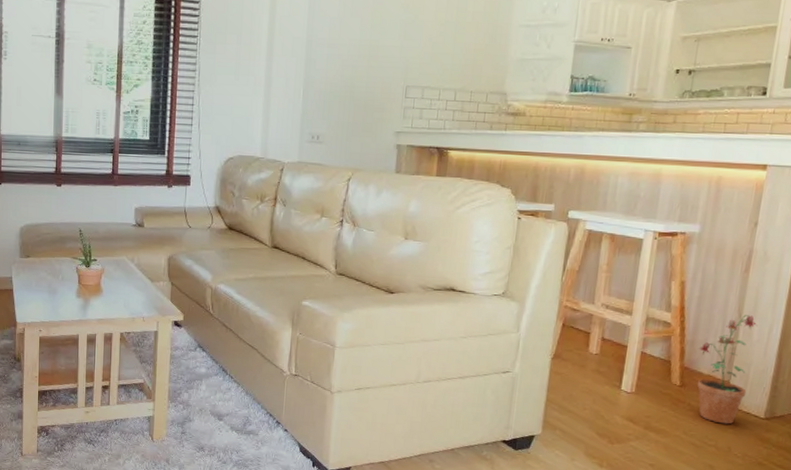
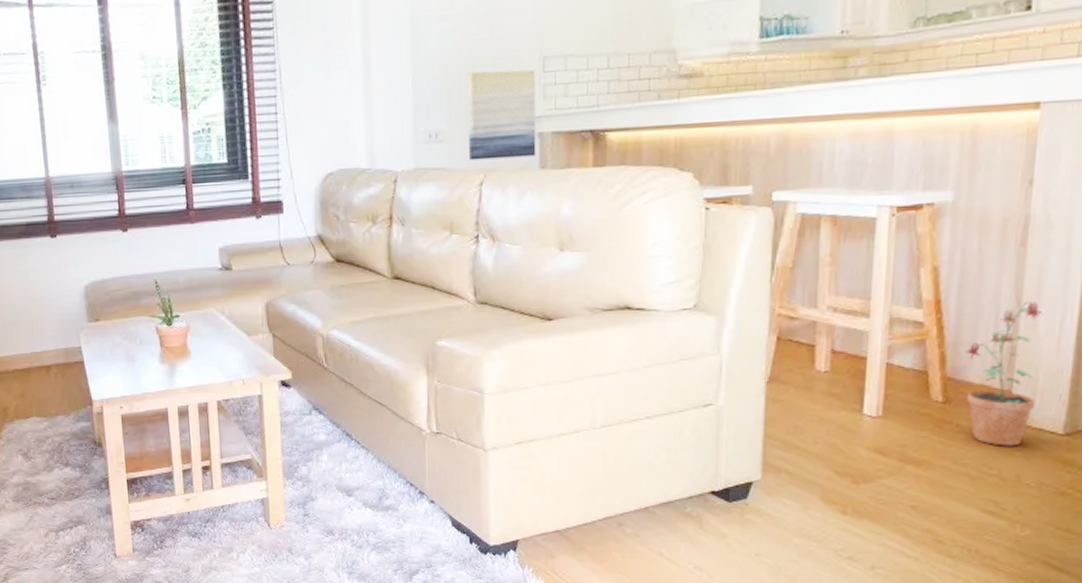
wall art: none [342,91,400,163] -> present [468,70,536,161]

